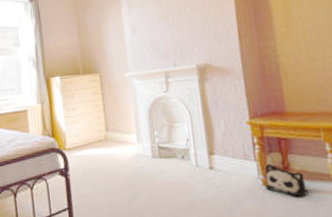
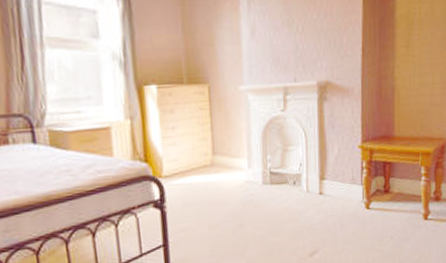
plush toy: present [264,163,309,197] -> none [368,187,403,217]

